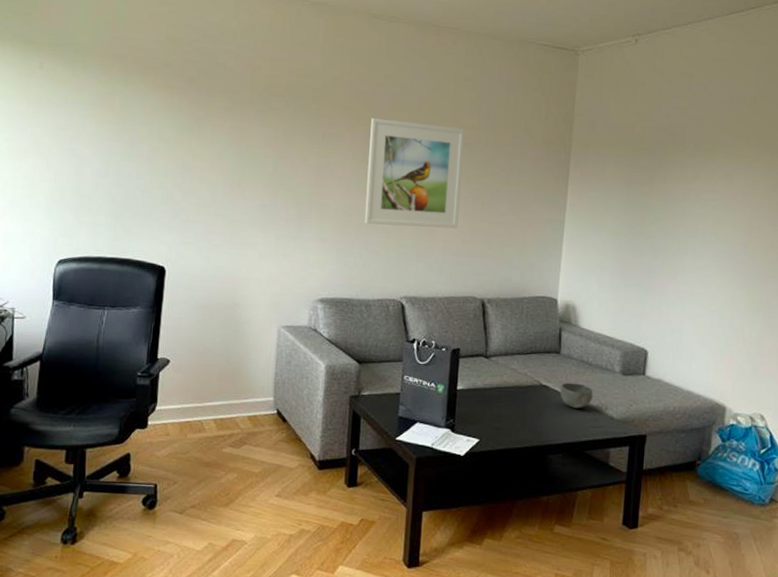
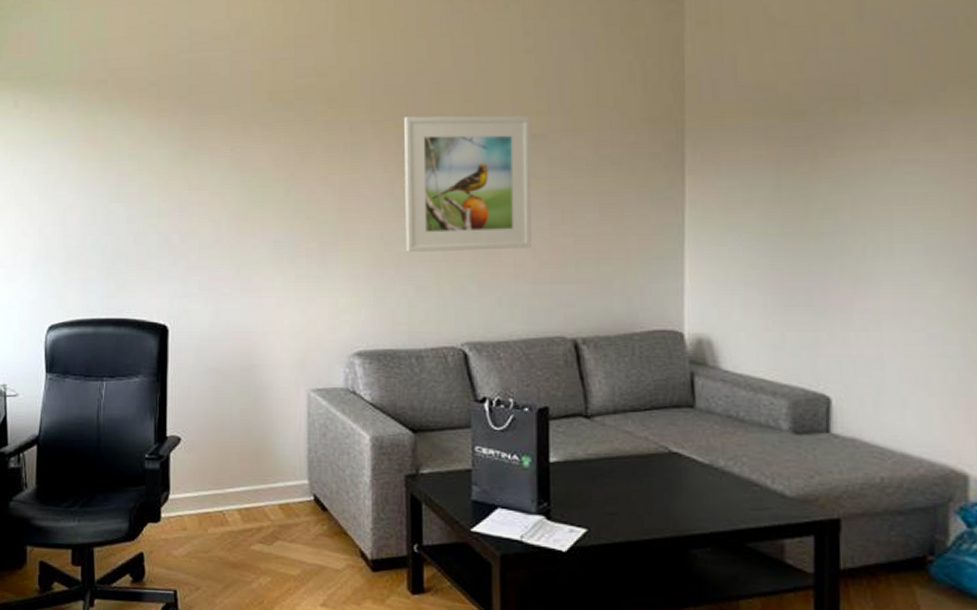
bowl: present [560,382,593,409] -> none [700,447,751,484]

